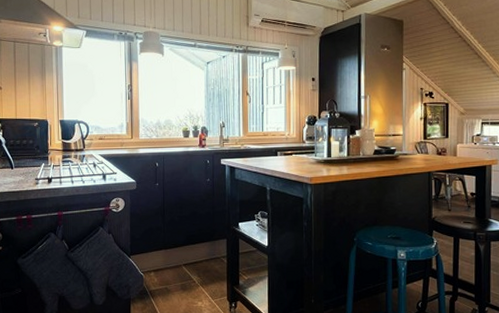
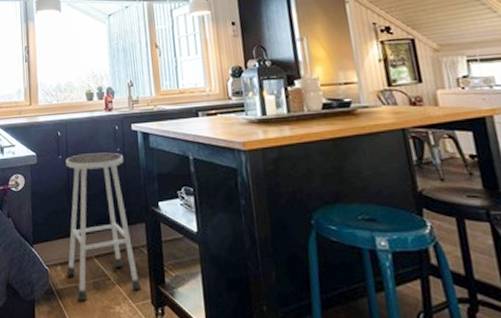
stool: none [159,182,220,299] -> present [65,152,142,302]

